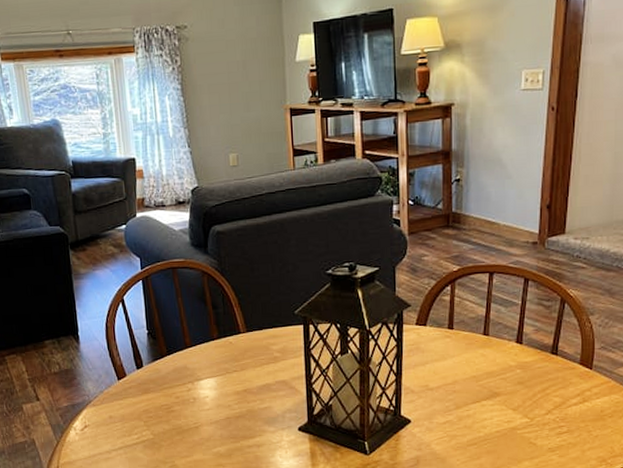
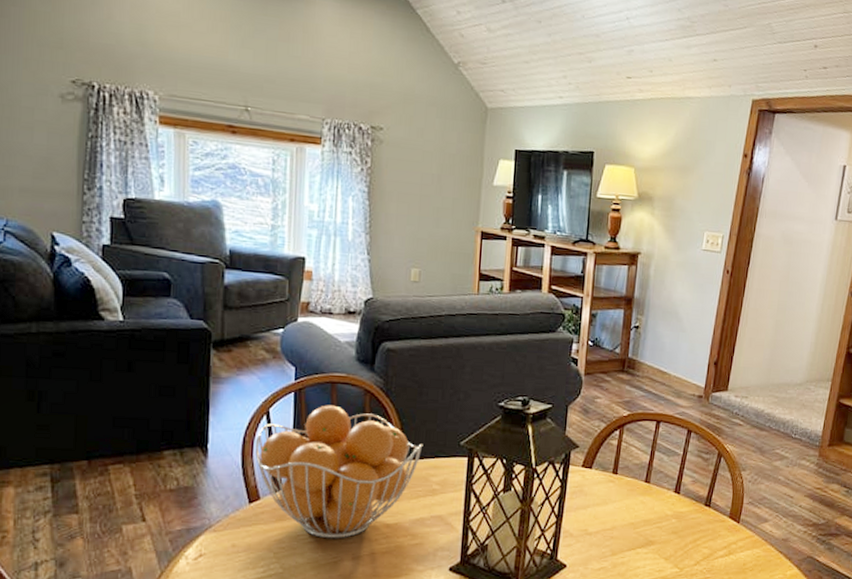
fruit basket: none [115,288,261,407] -> present [255,405,423,539]

